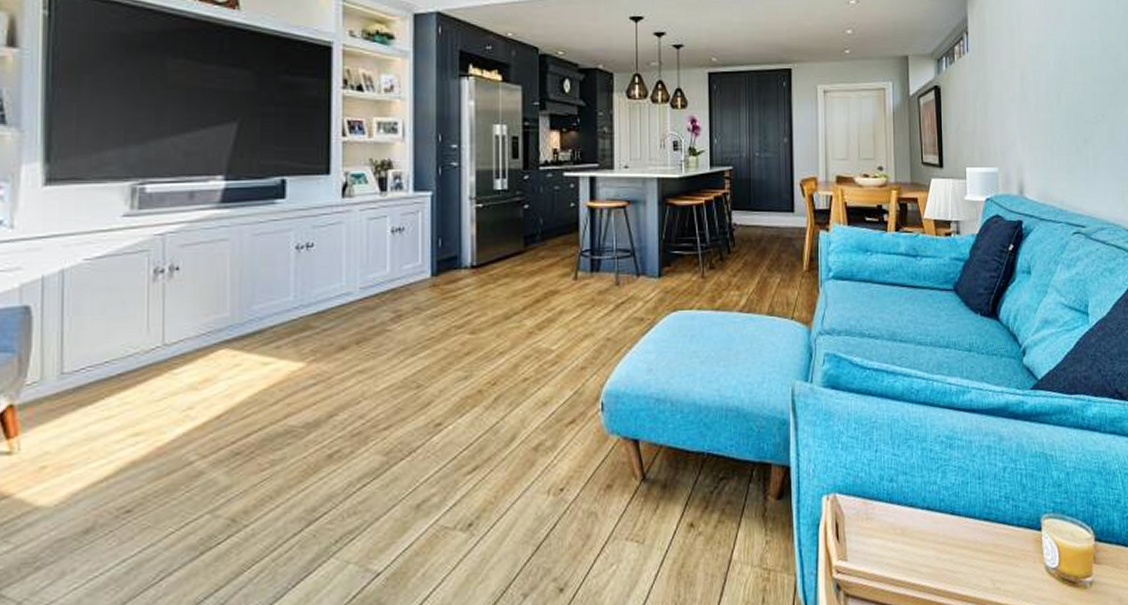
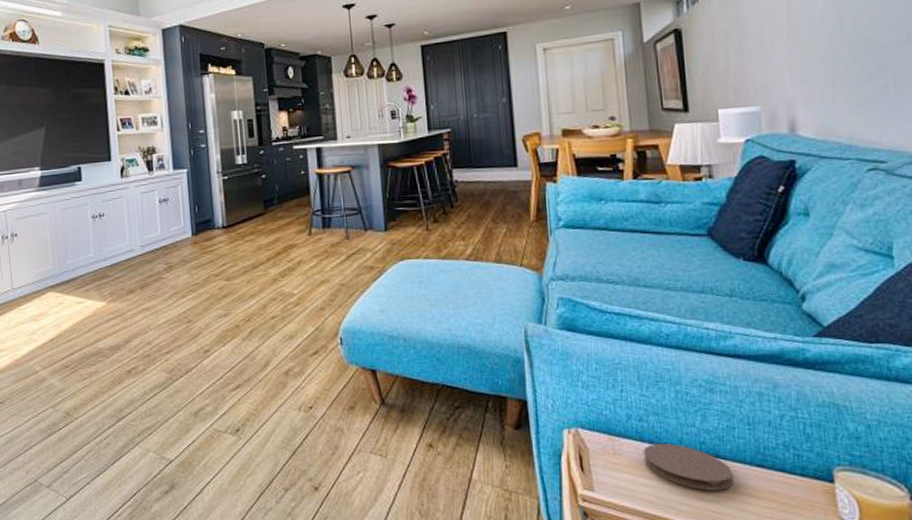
coaster: none [892,503,965,550] -> present [643,444,733,491]

